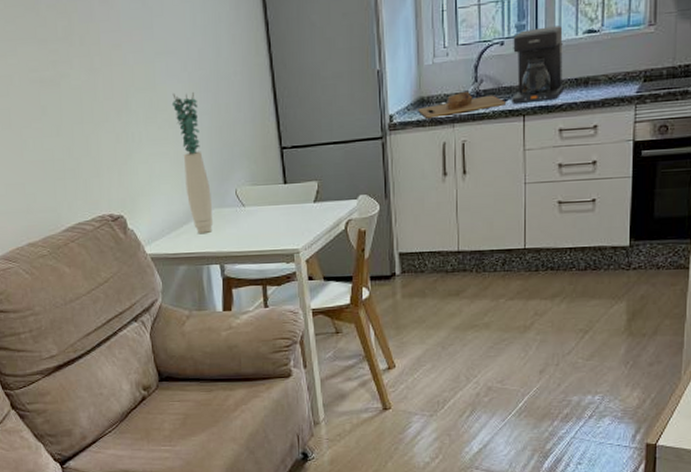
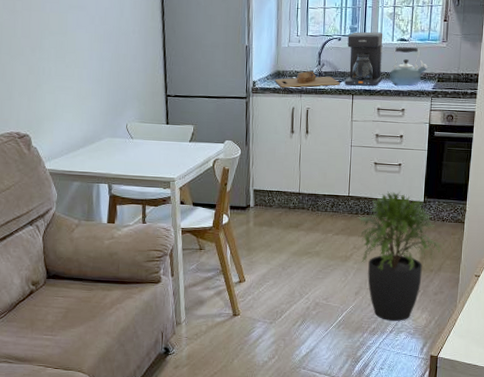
vase: present [171,92,214,234] -> none [79,41,106,158]
potted plant: none [537,235,661,403] -> present [357,191,445,321]
kettle: none [573,39,630,95] -> present [389,47,428,86]

